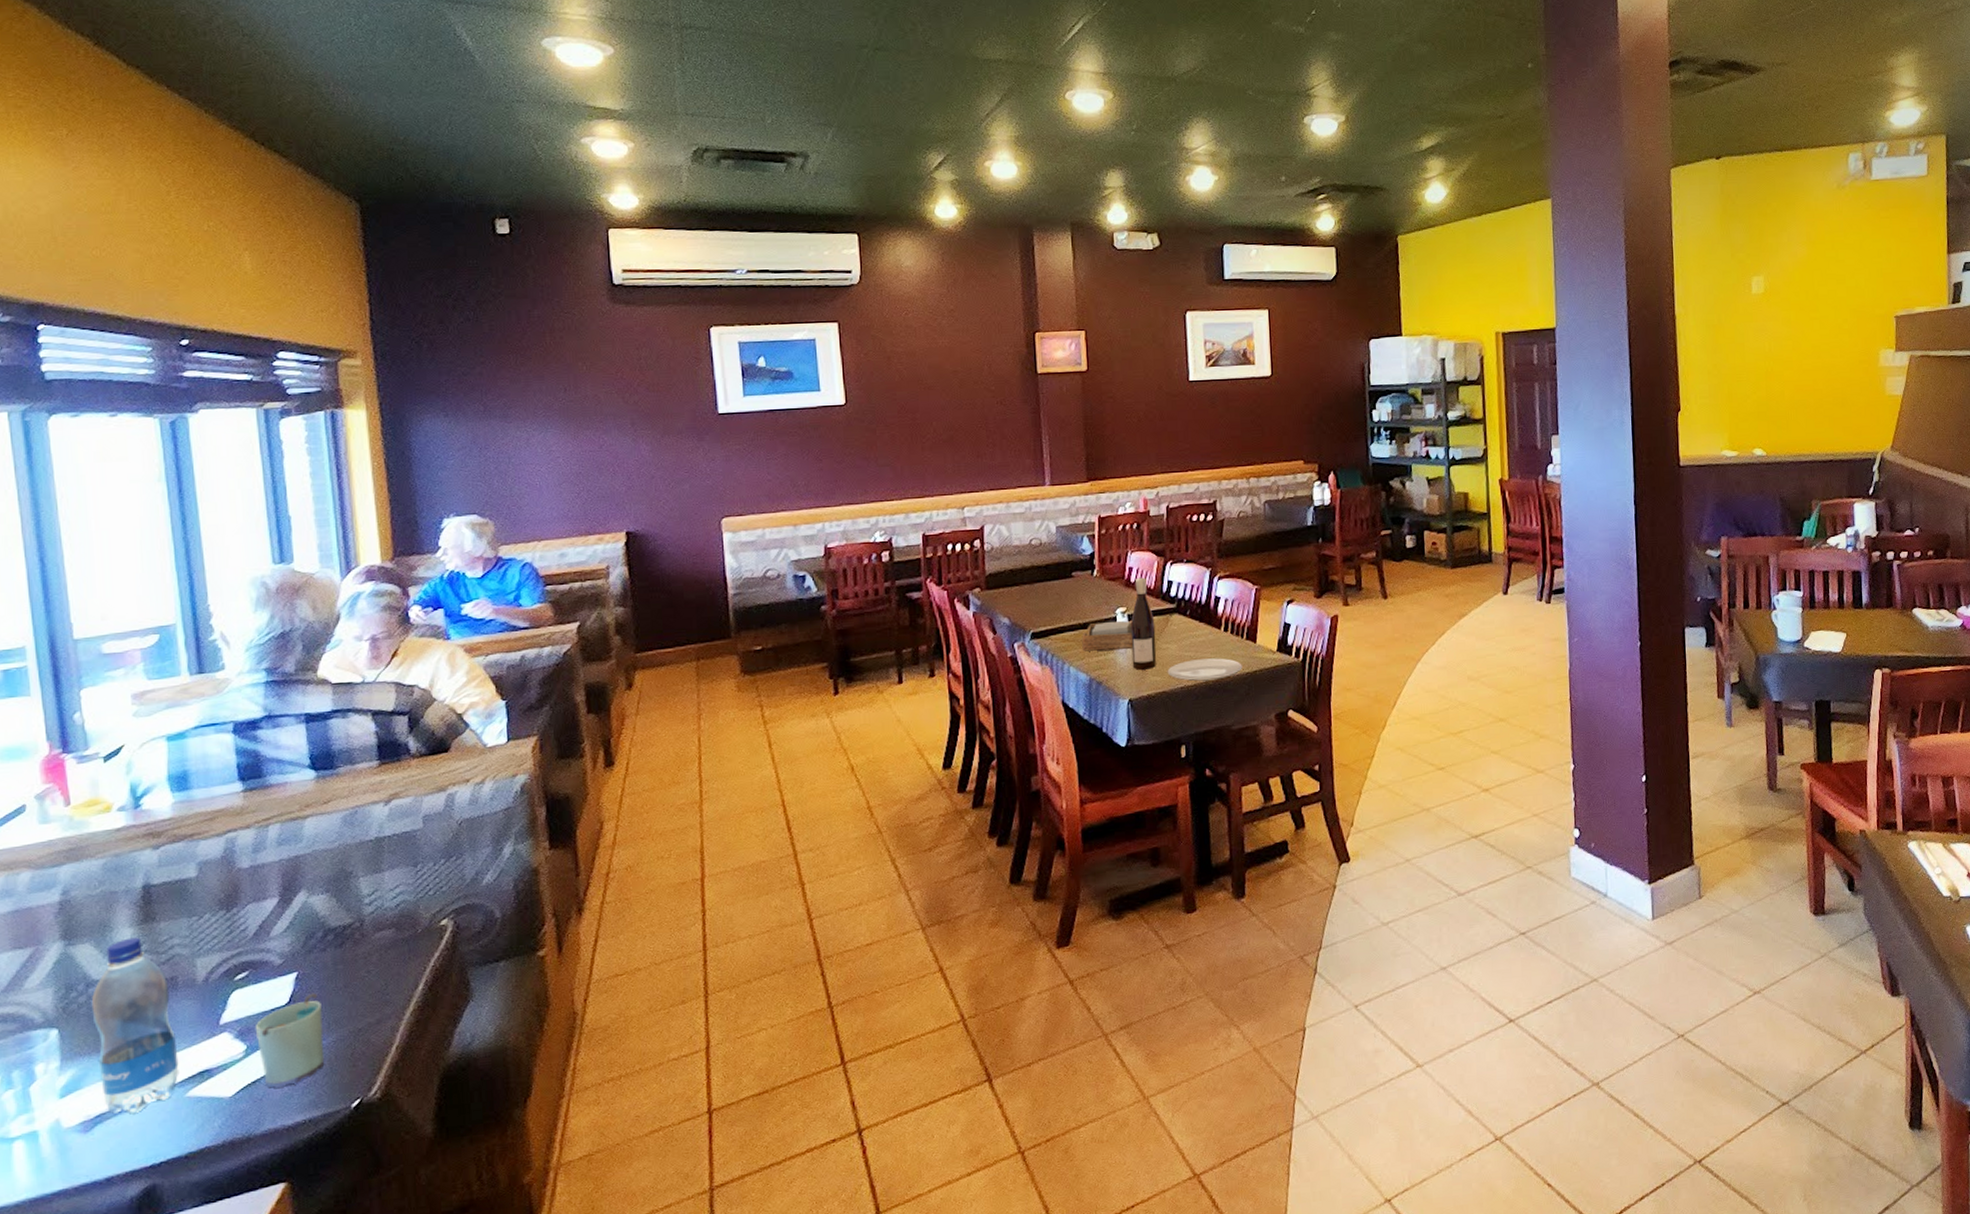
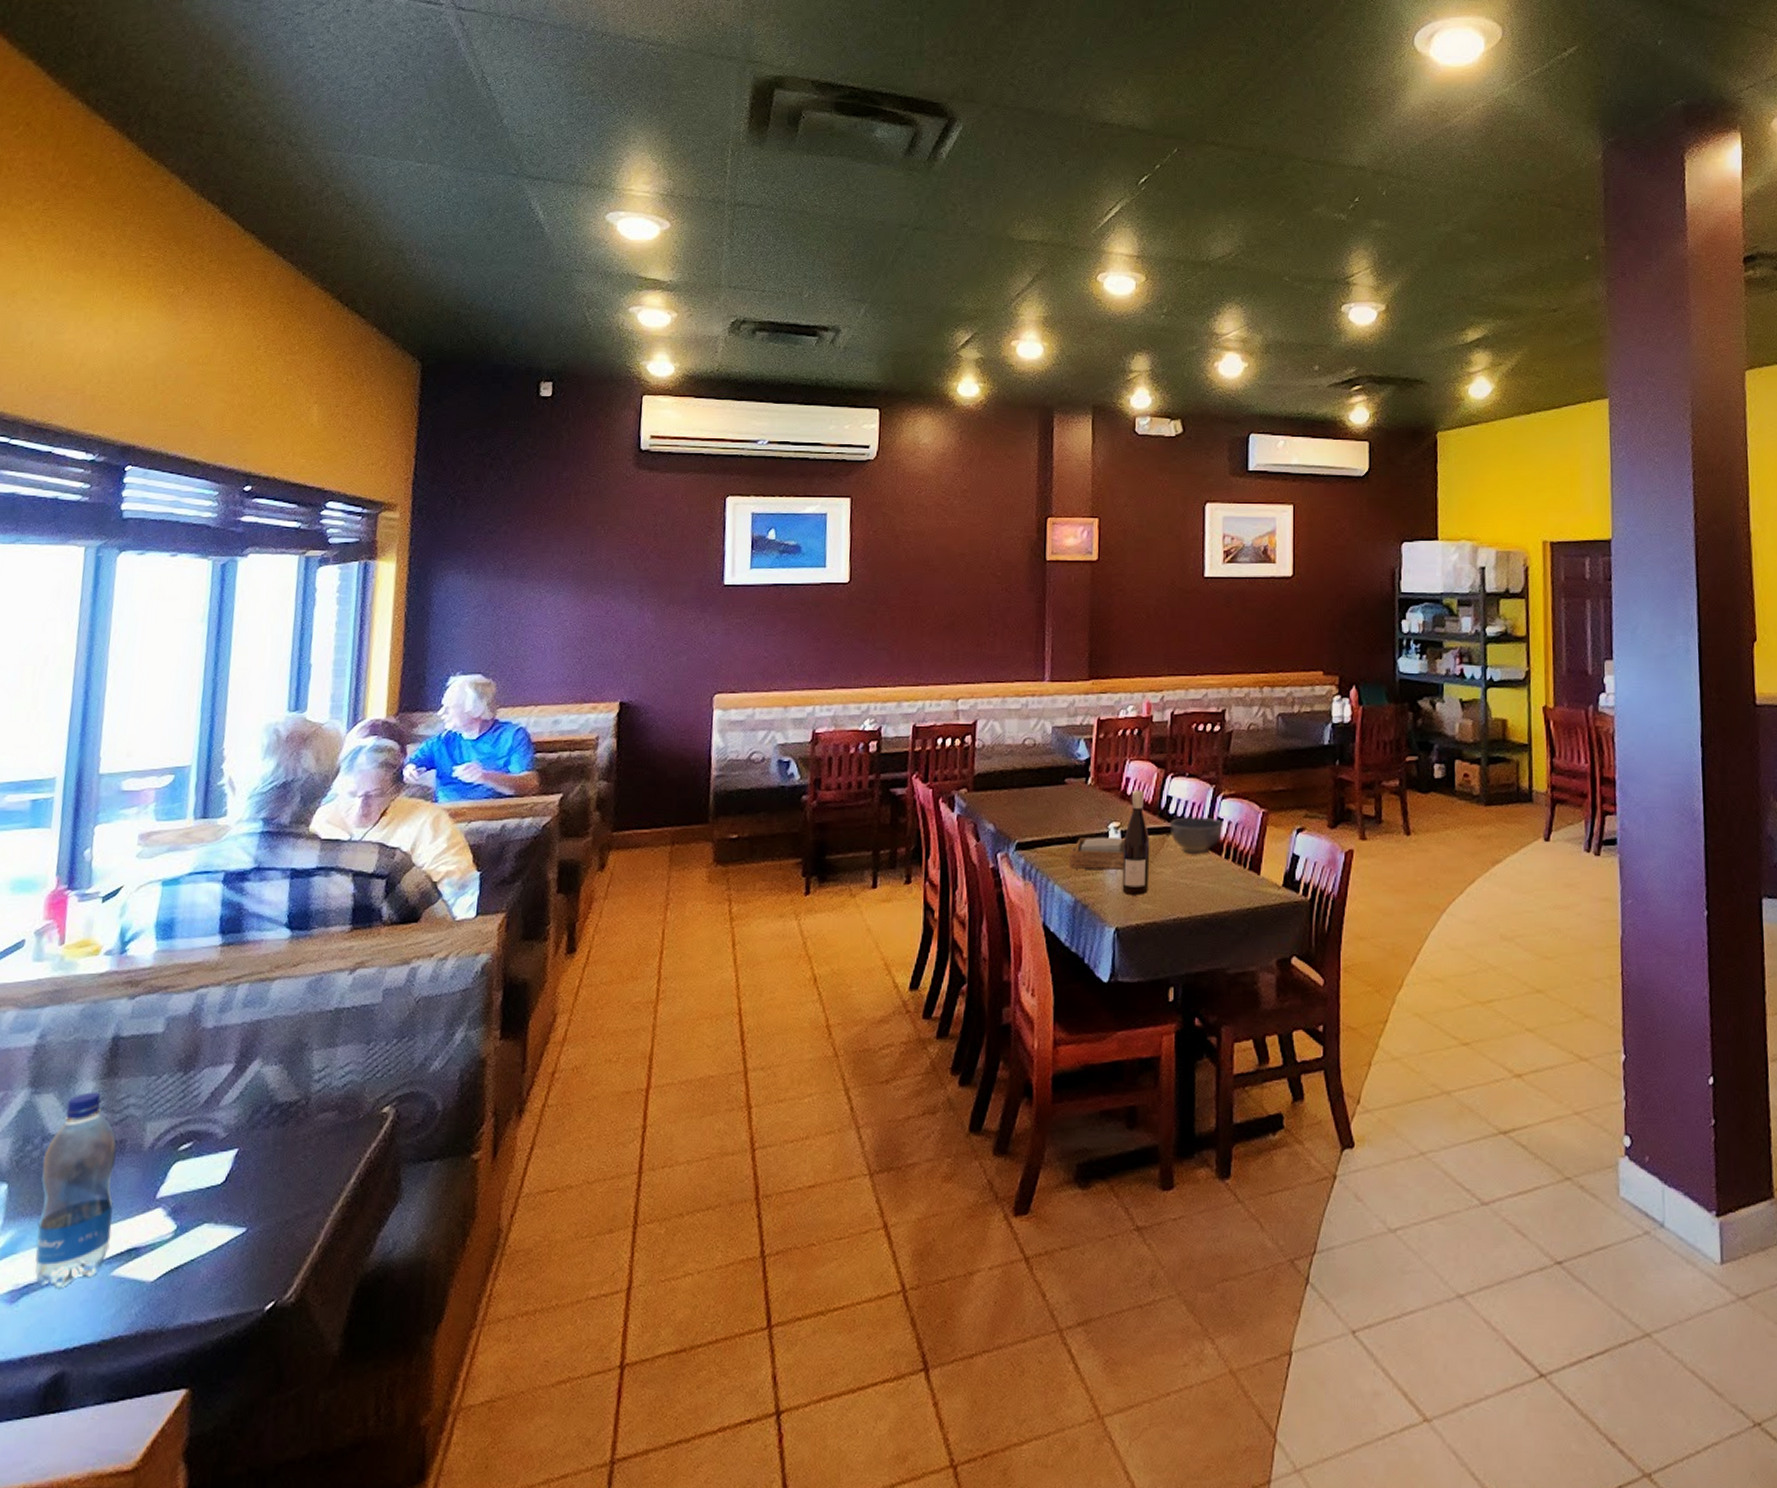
cup: present [254,993,325,1089] -> none [187,1174,255,1279]
plate: present [1167,658,1243,682] -> none [1159,888,1243,914]
soup bowl: none [1171,597,1221,631] -> present [1169,817,1224,855]

